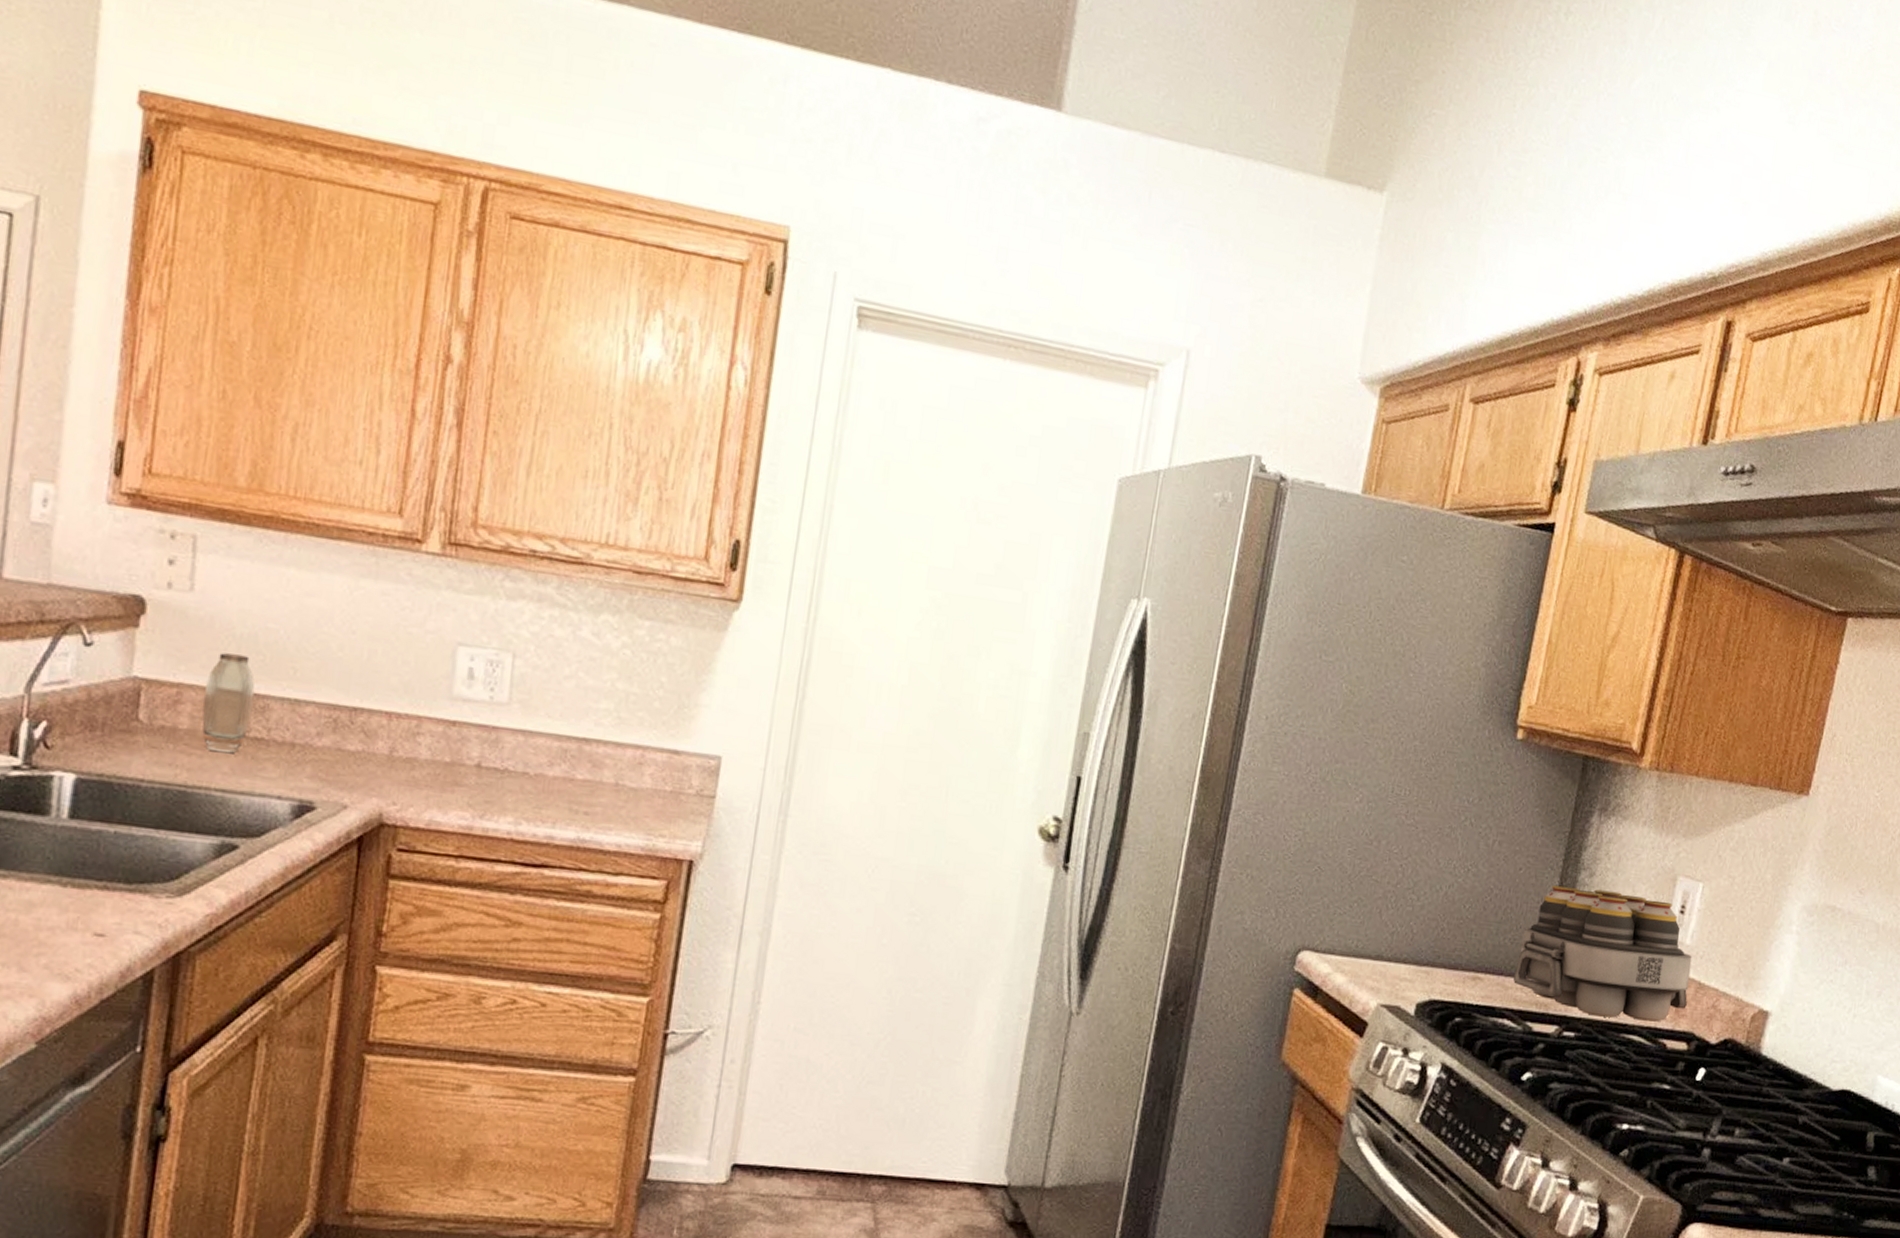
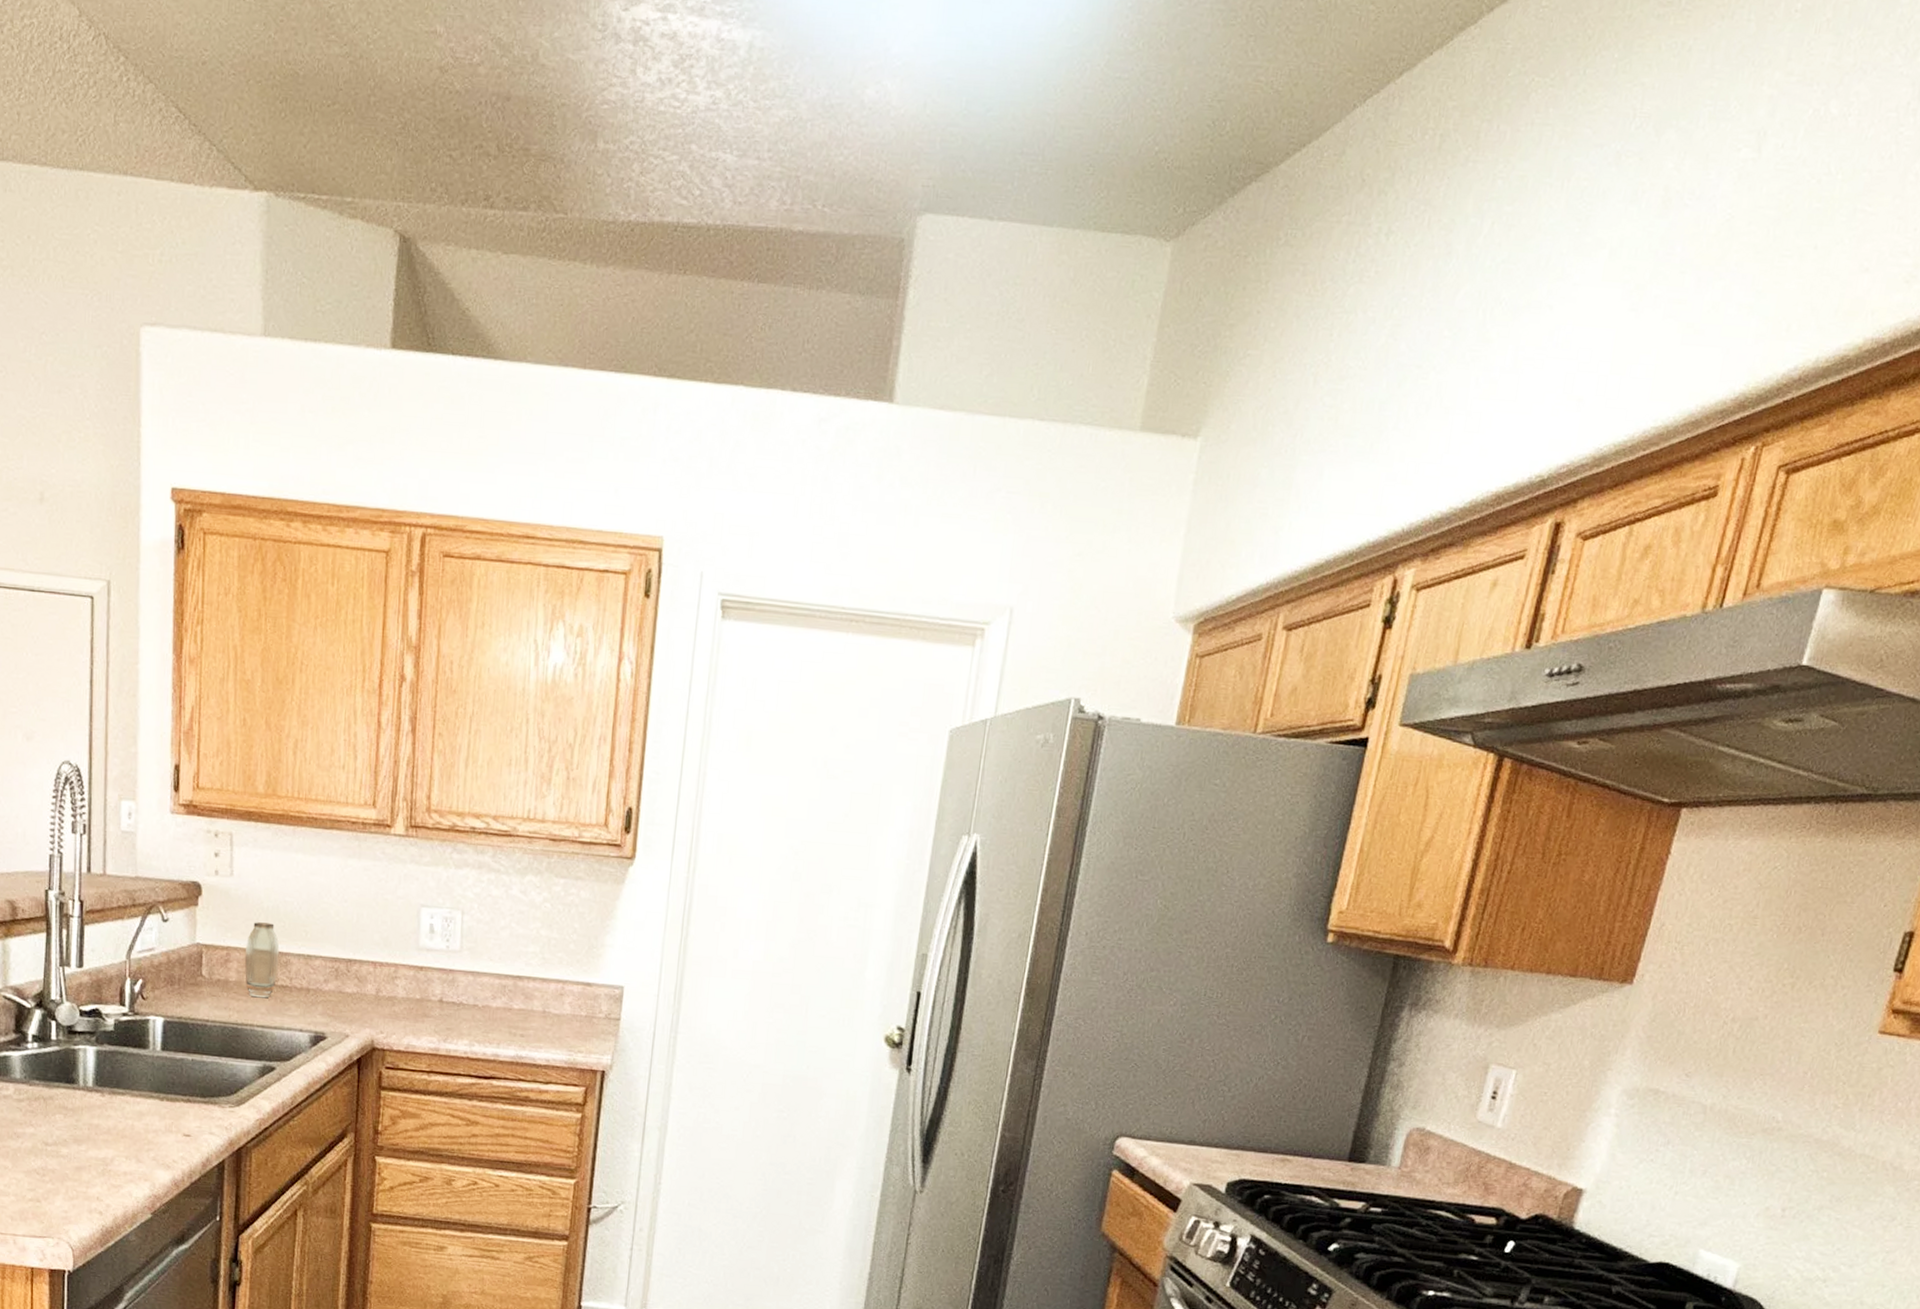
spice rack: present [1513,884,1692,1022] -> none [1321,1075,1504,1199]

